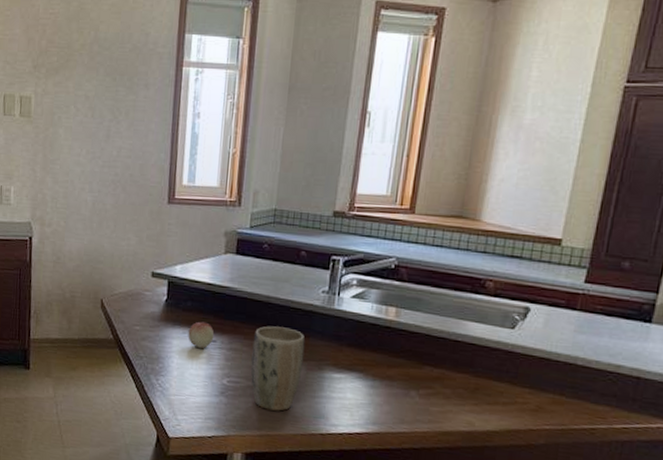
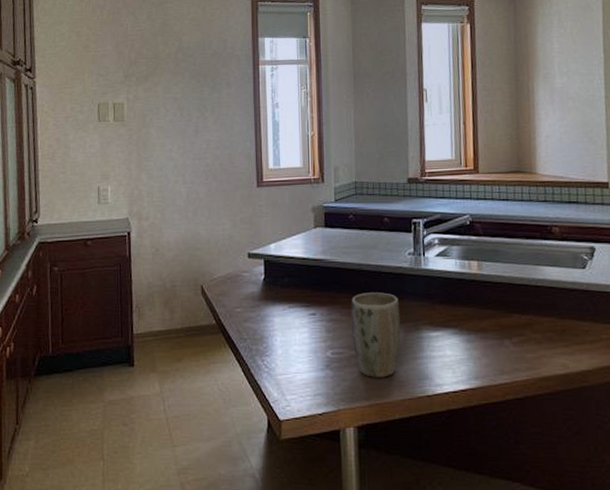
fruit: present [188,321,215,348] -> none [288,296,314,323]

